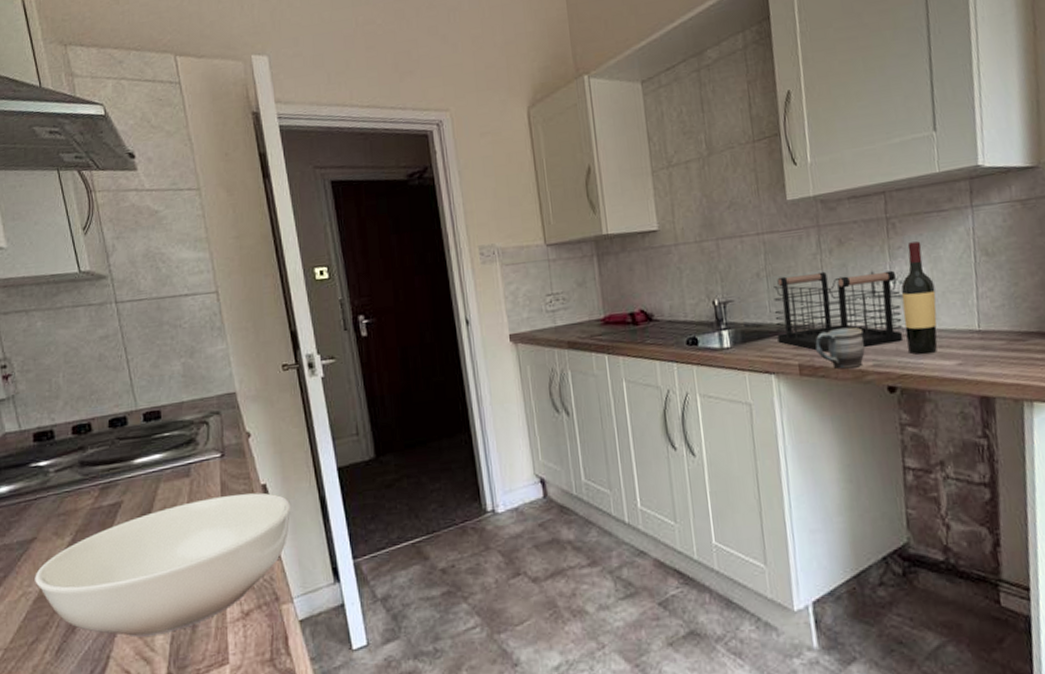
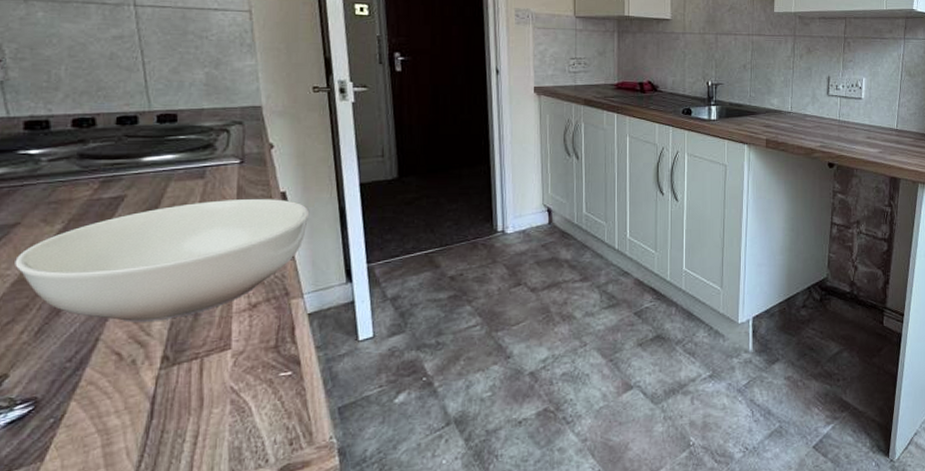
dish rack: present [773,270,903,353] -> none [753,70,846,132]
mug: present [815,327,865,370] -> none [781,115,817,146]
wine bottle: present [901,241,938,356] -> none [846,58,871,143]

